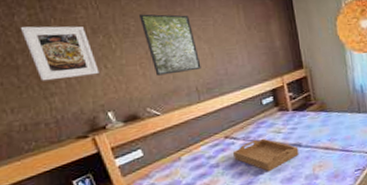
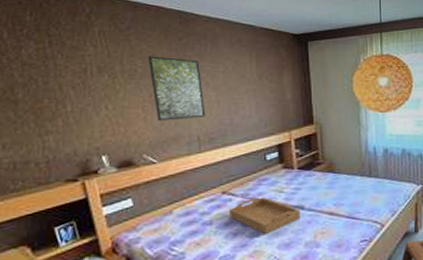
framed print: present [20,26,99,81] -> none [25,61,99,118]

